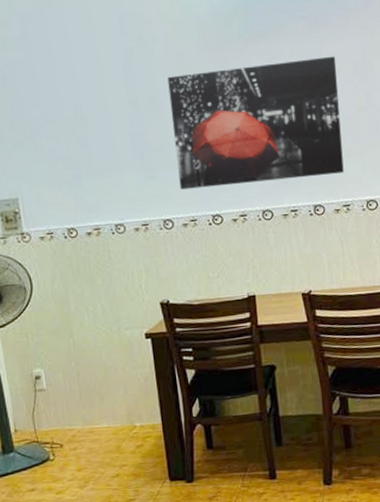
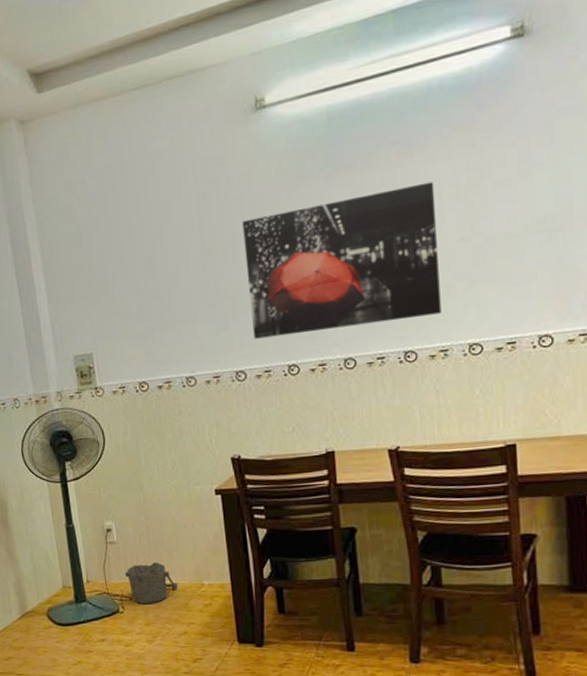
bucket: none [55,407,110,451] -> present [124,562,178,605]

